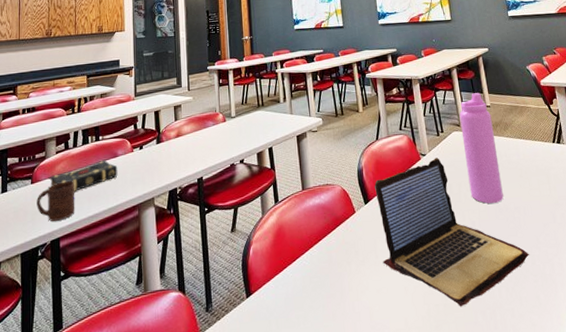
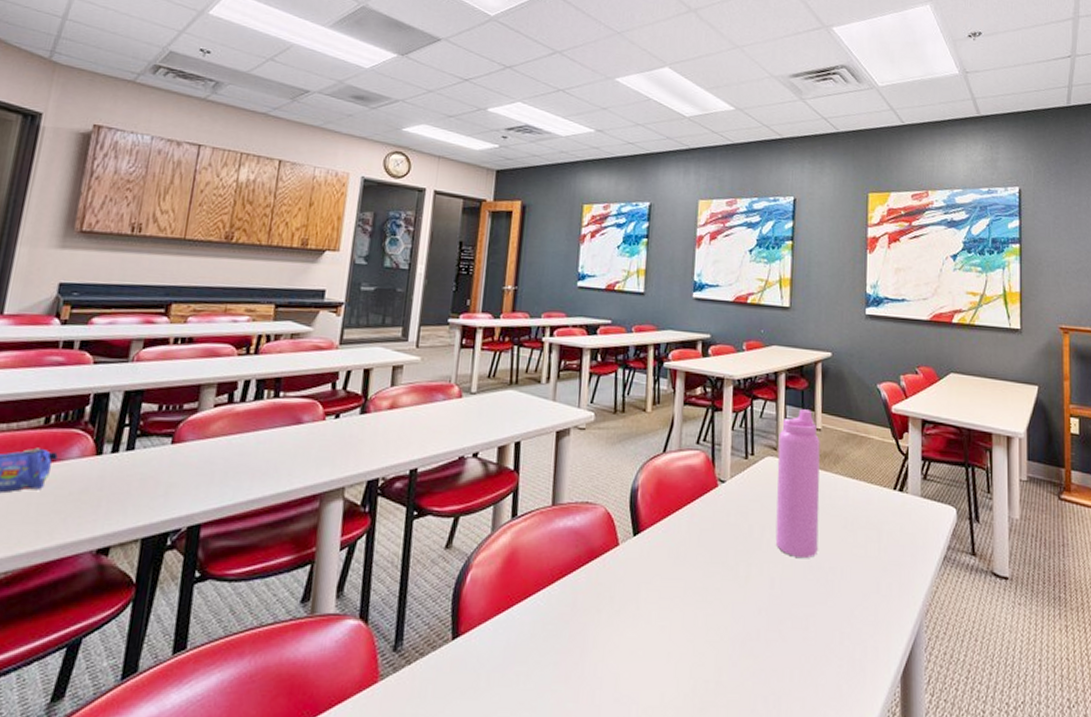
cup: present [37,181,75,221] -> none [174,447,234,501]
book: present [48,160,118,192] -> none [195,426,300,463]
laptop: present [374,158,530,307] -> none [643,487,839,688]

